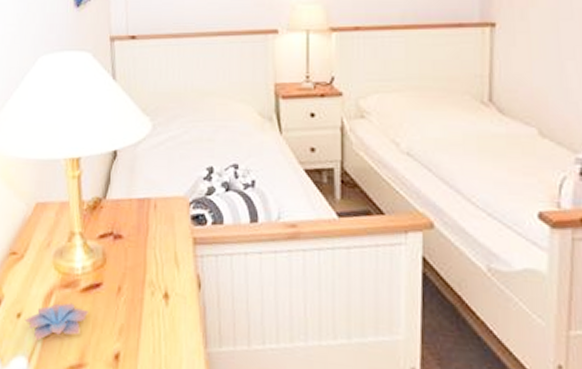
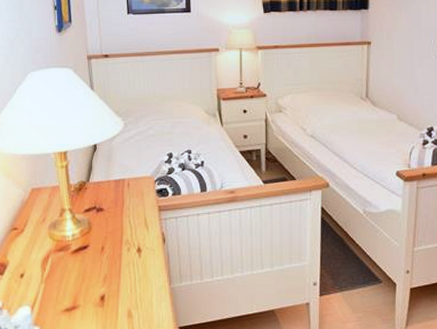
flower: present [24,303,88,340] -> none [27,262,78,292]

